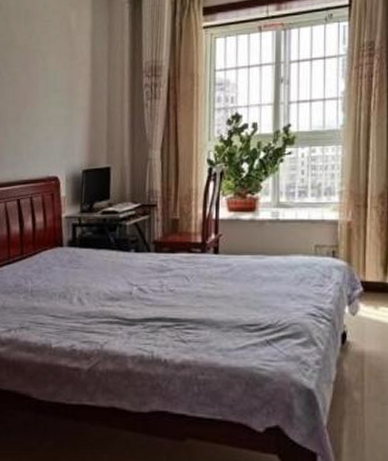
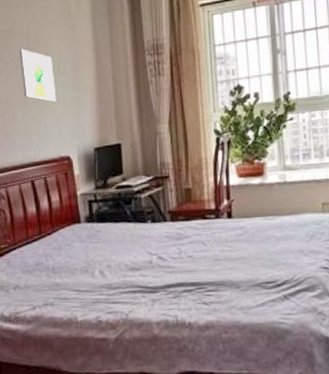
wall art: none [16,63,50,120] -> present [19,49,57,102]

